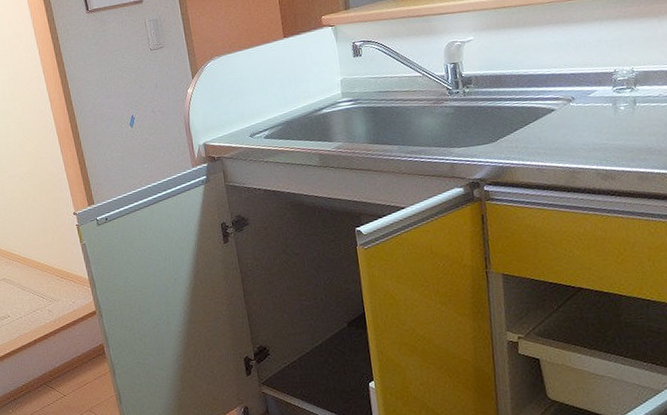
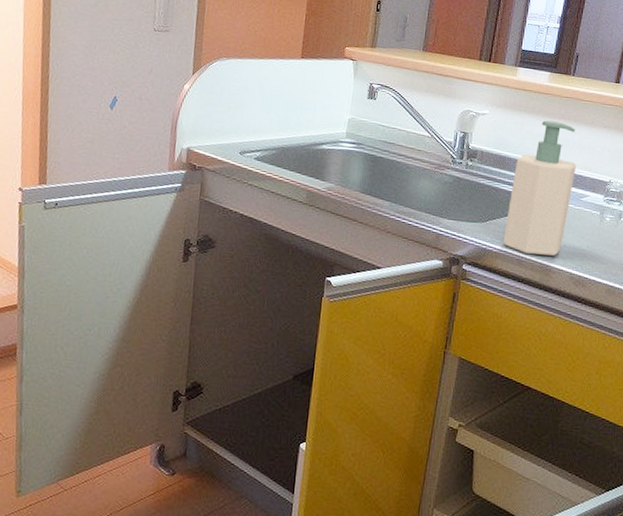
soap bottle: none [512,27,580,162] -> present [503,120,576,256]

